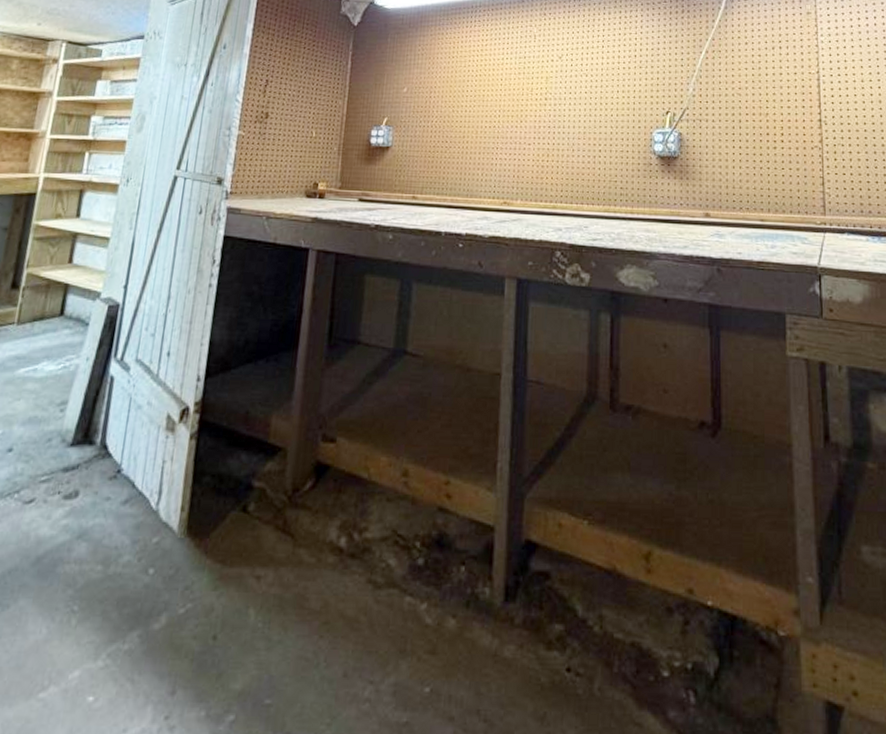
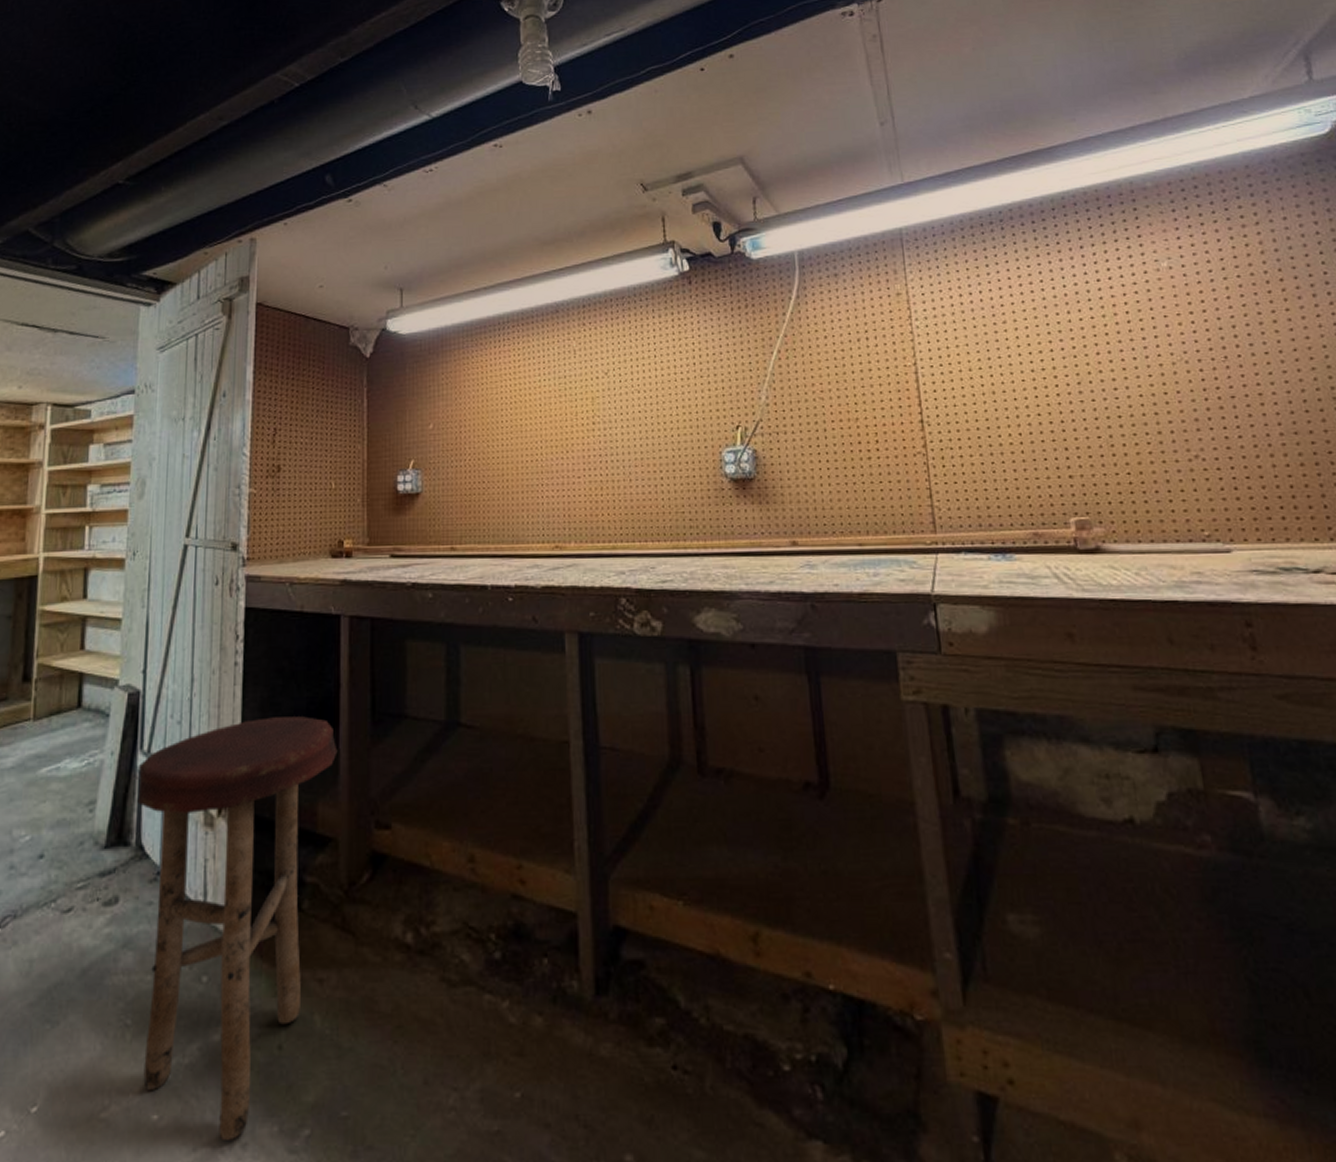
stool: none [83,335,295,723] -> present [137,716,338,1140]

